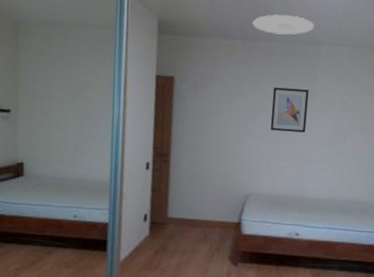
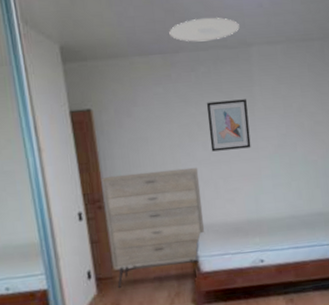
dresser: none [167,136,256,235] -> present [101,167,204,289]

